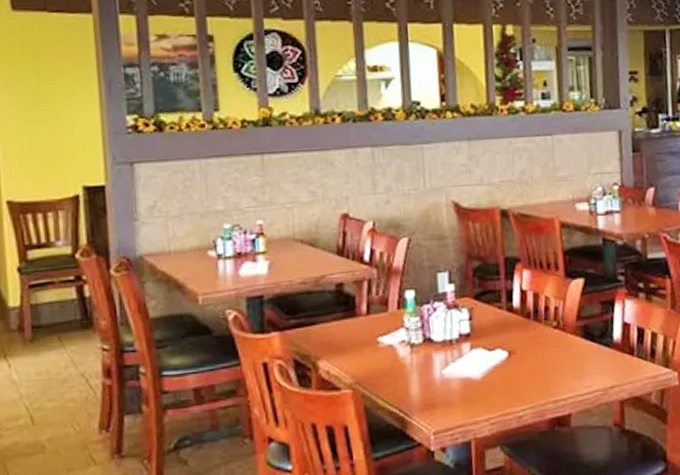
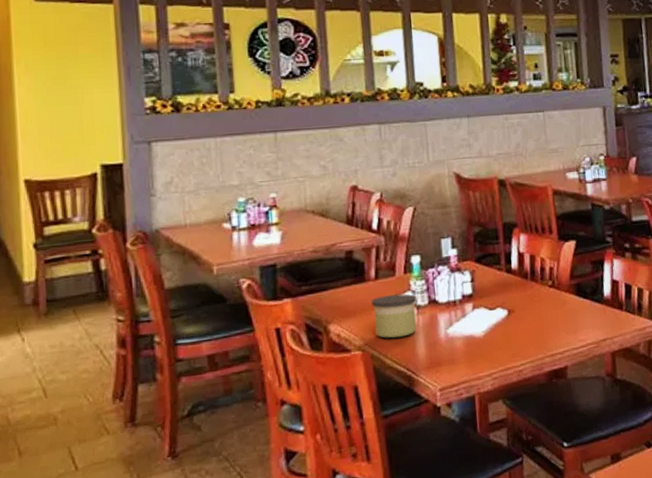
candle: none [363,331,410,378] -> present [371,294,416,339]

